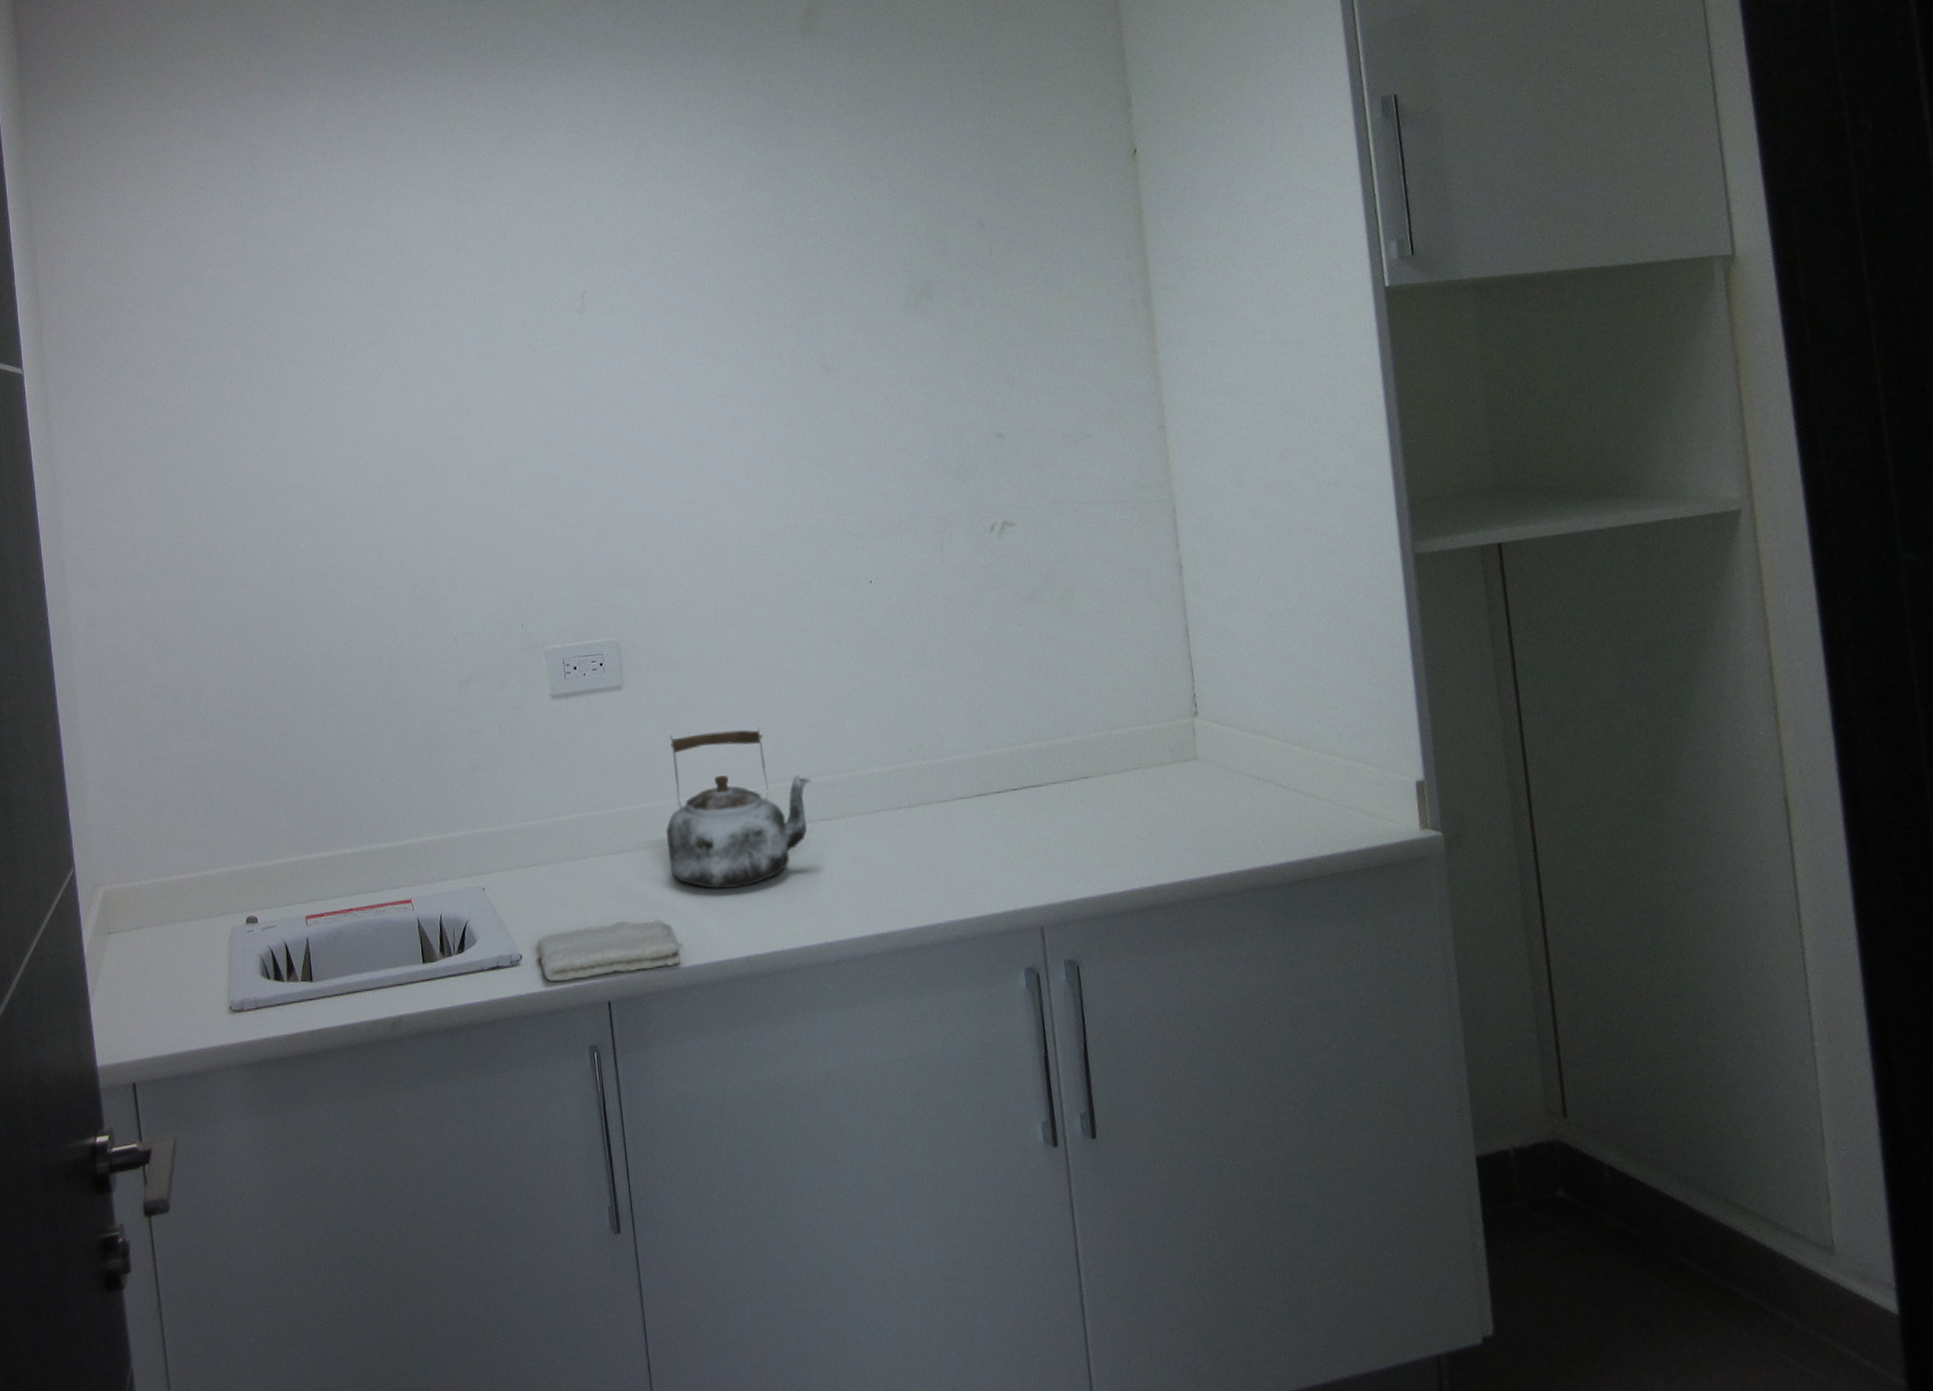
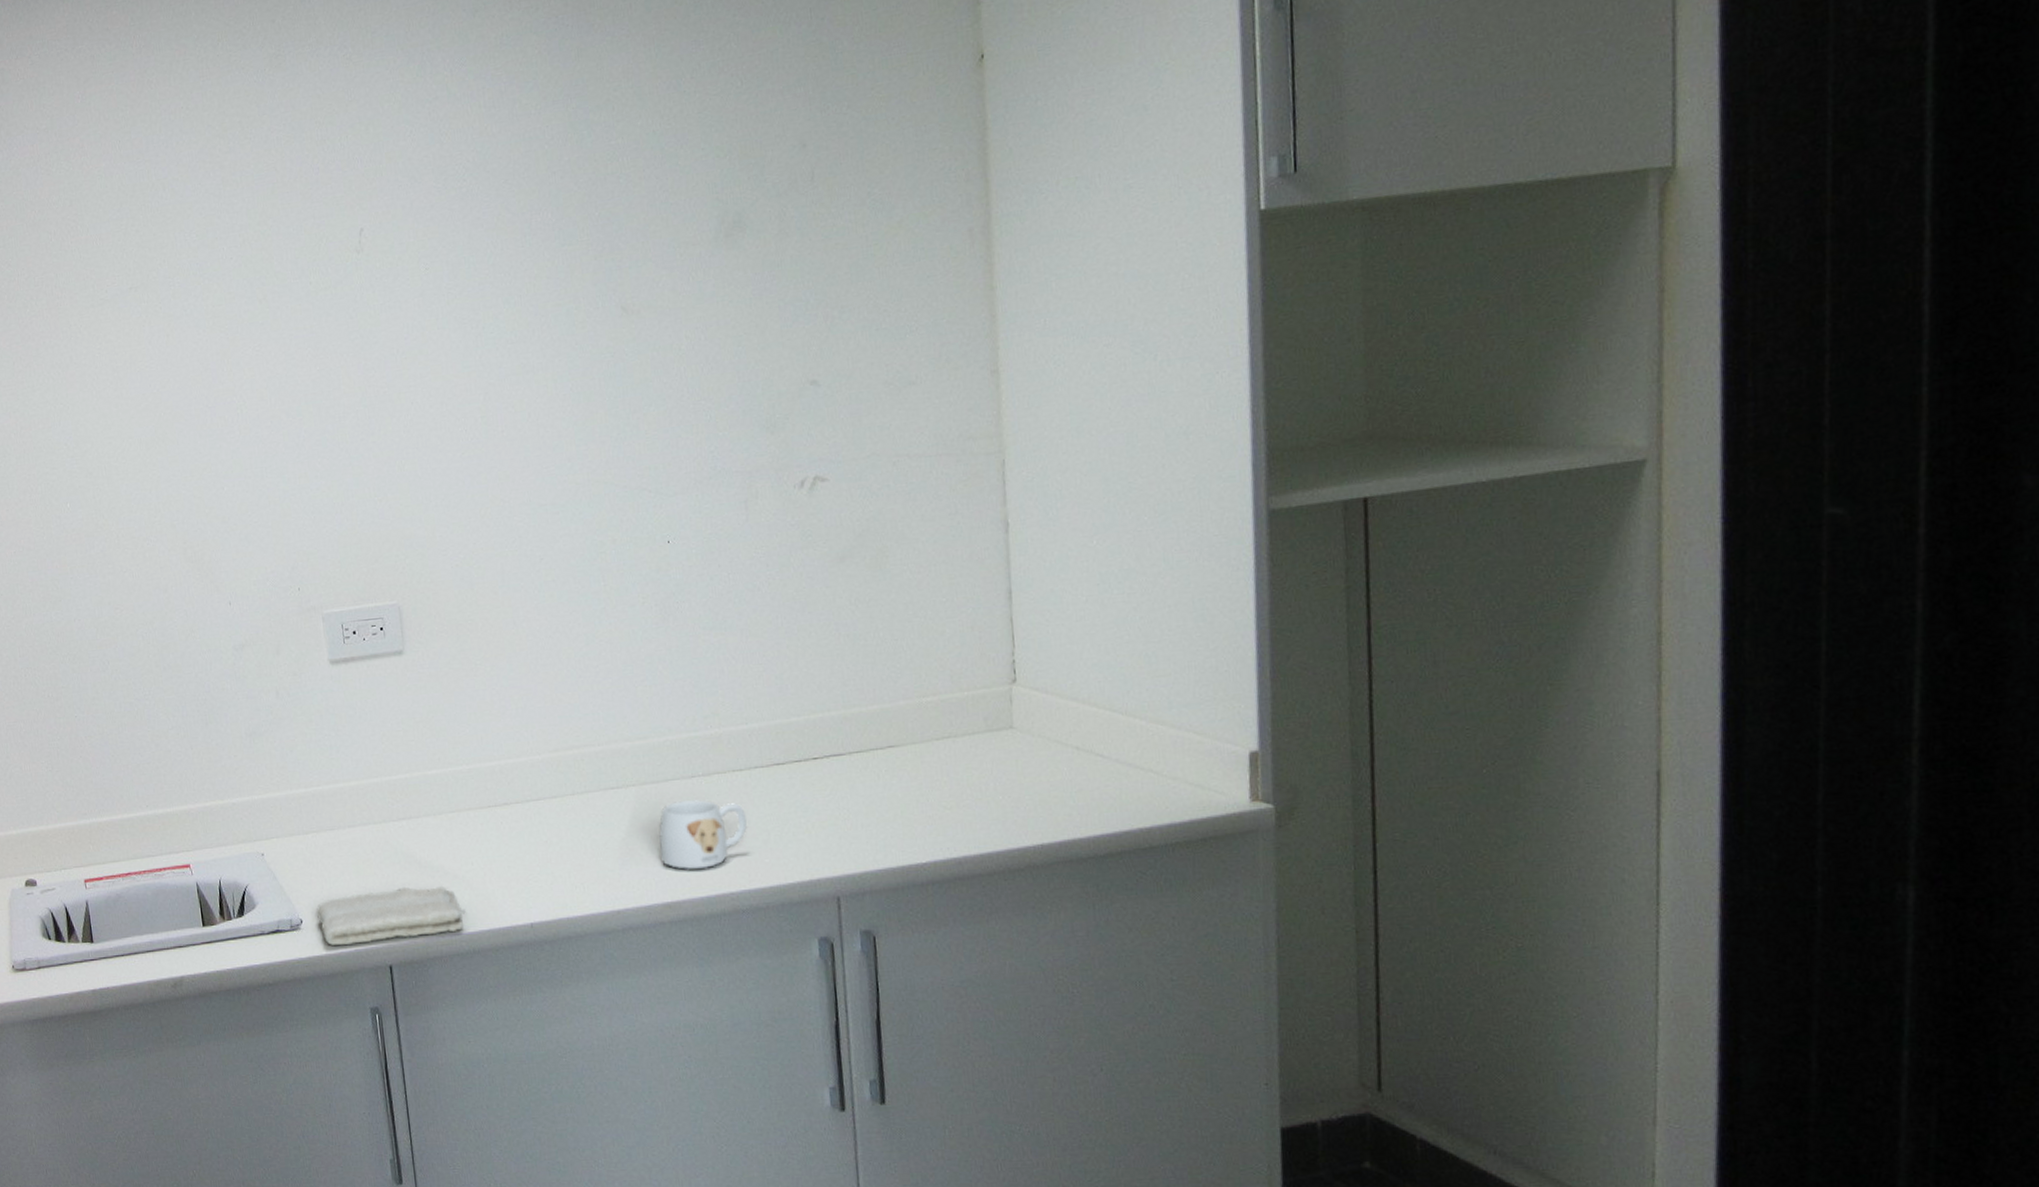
kettle: present [666,728,812,889] -> none [449,694,601,857]
mug: none [868,831,953,901] -> present [659,800,747,870]

